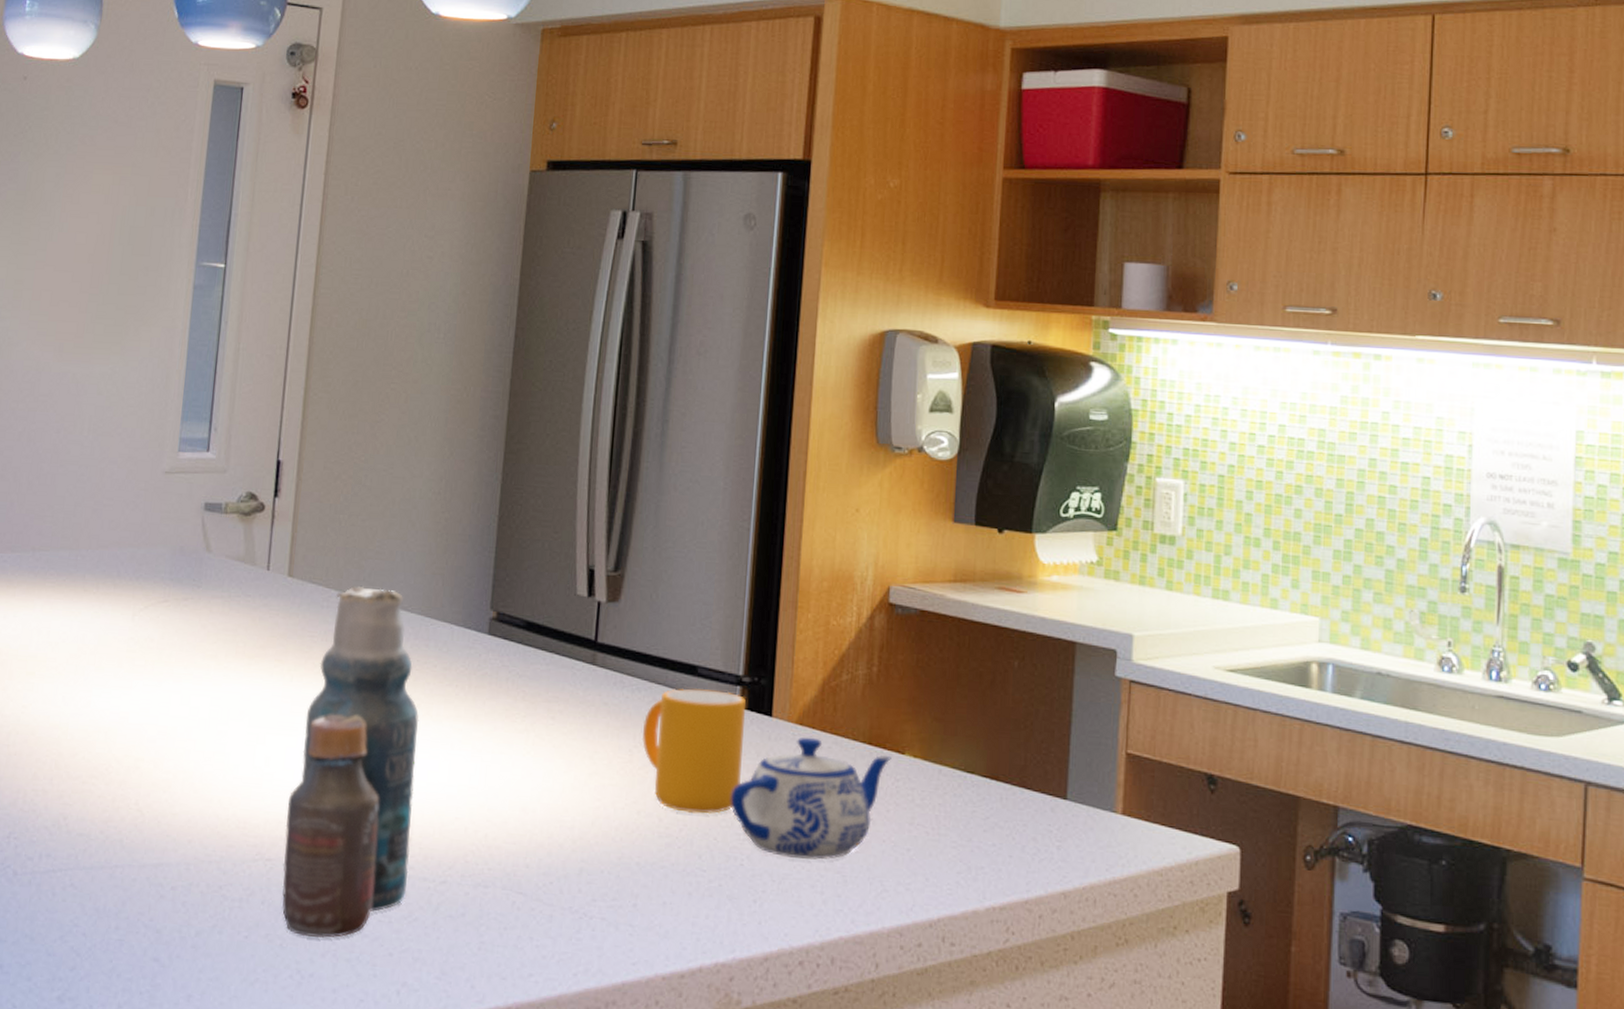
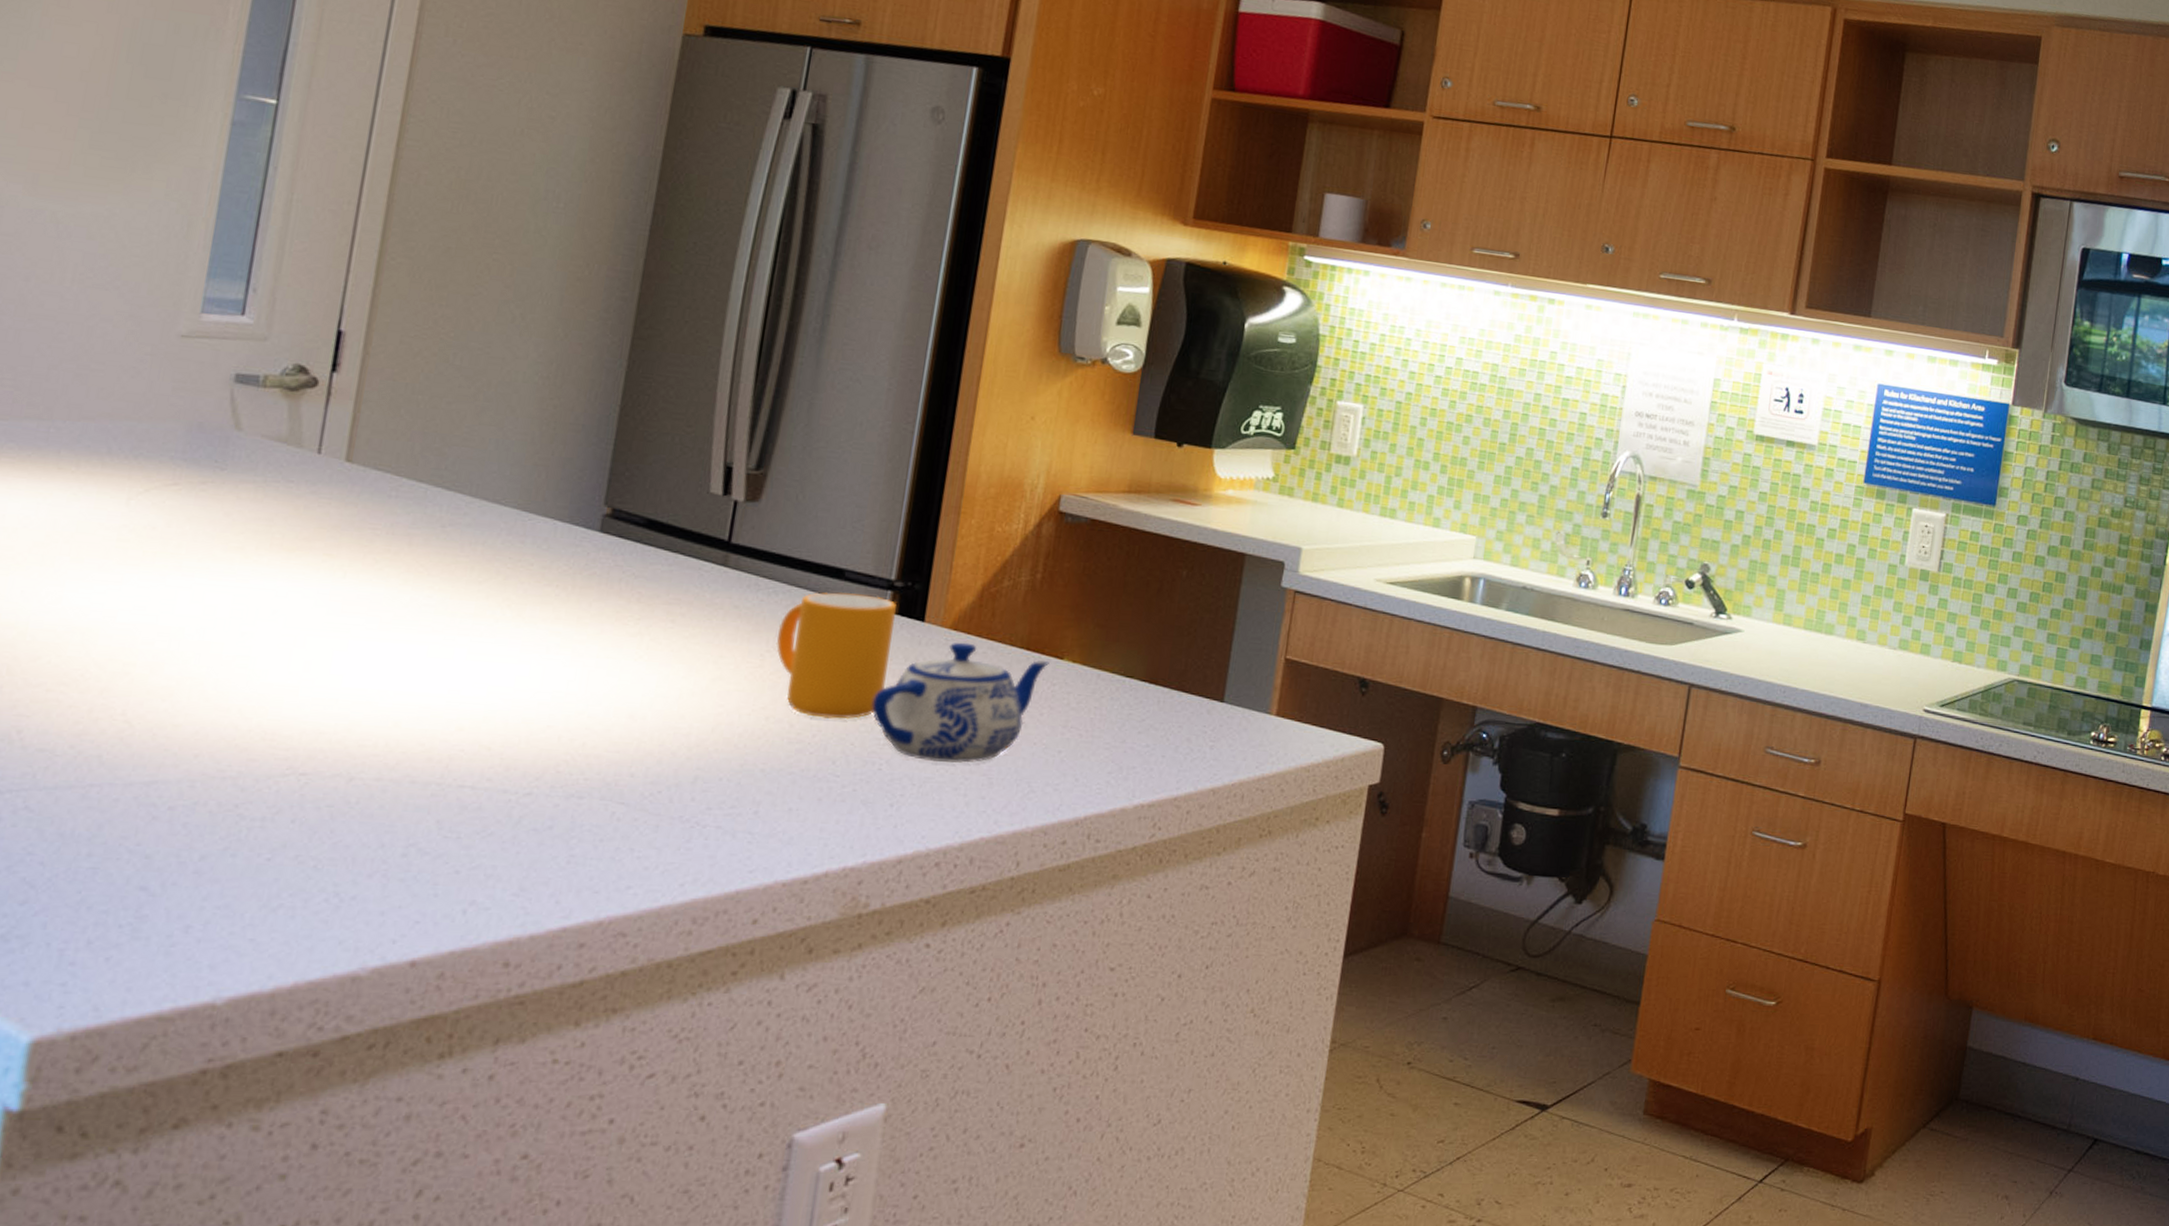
bottle: present [282,586,419,938] -> none [319,475,508,857]

